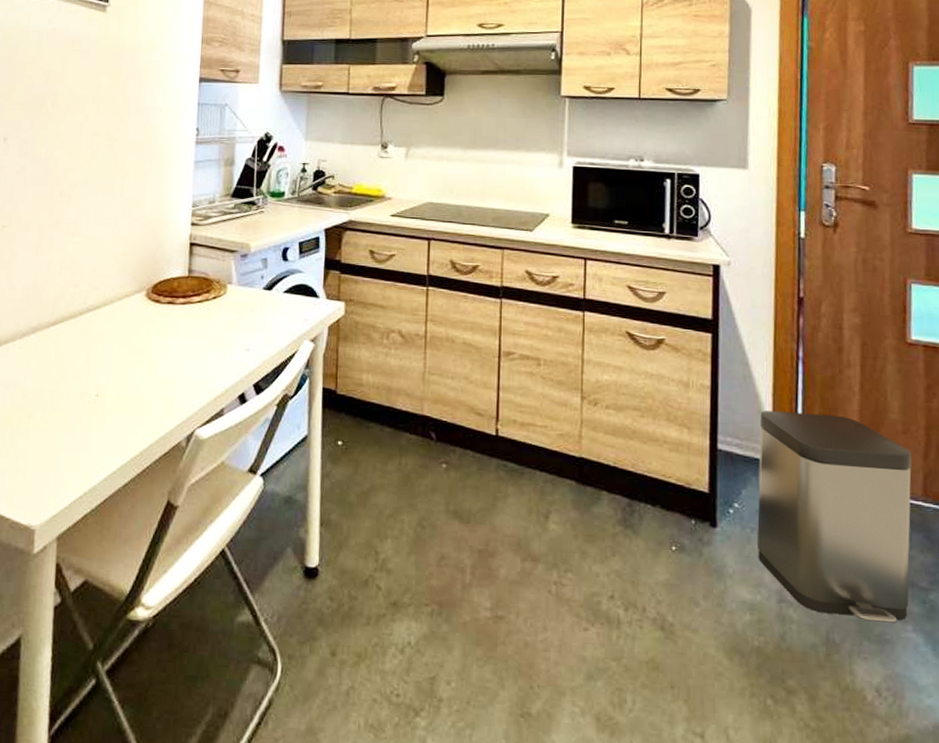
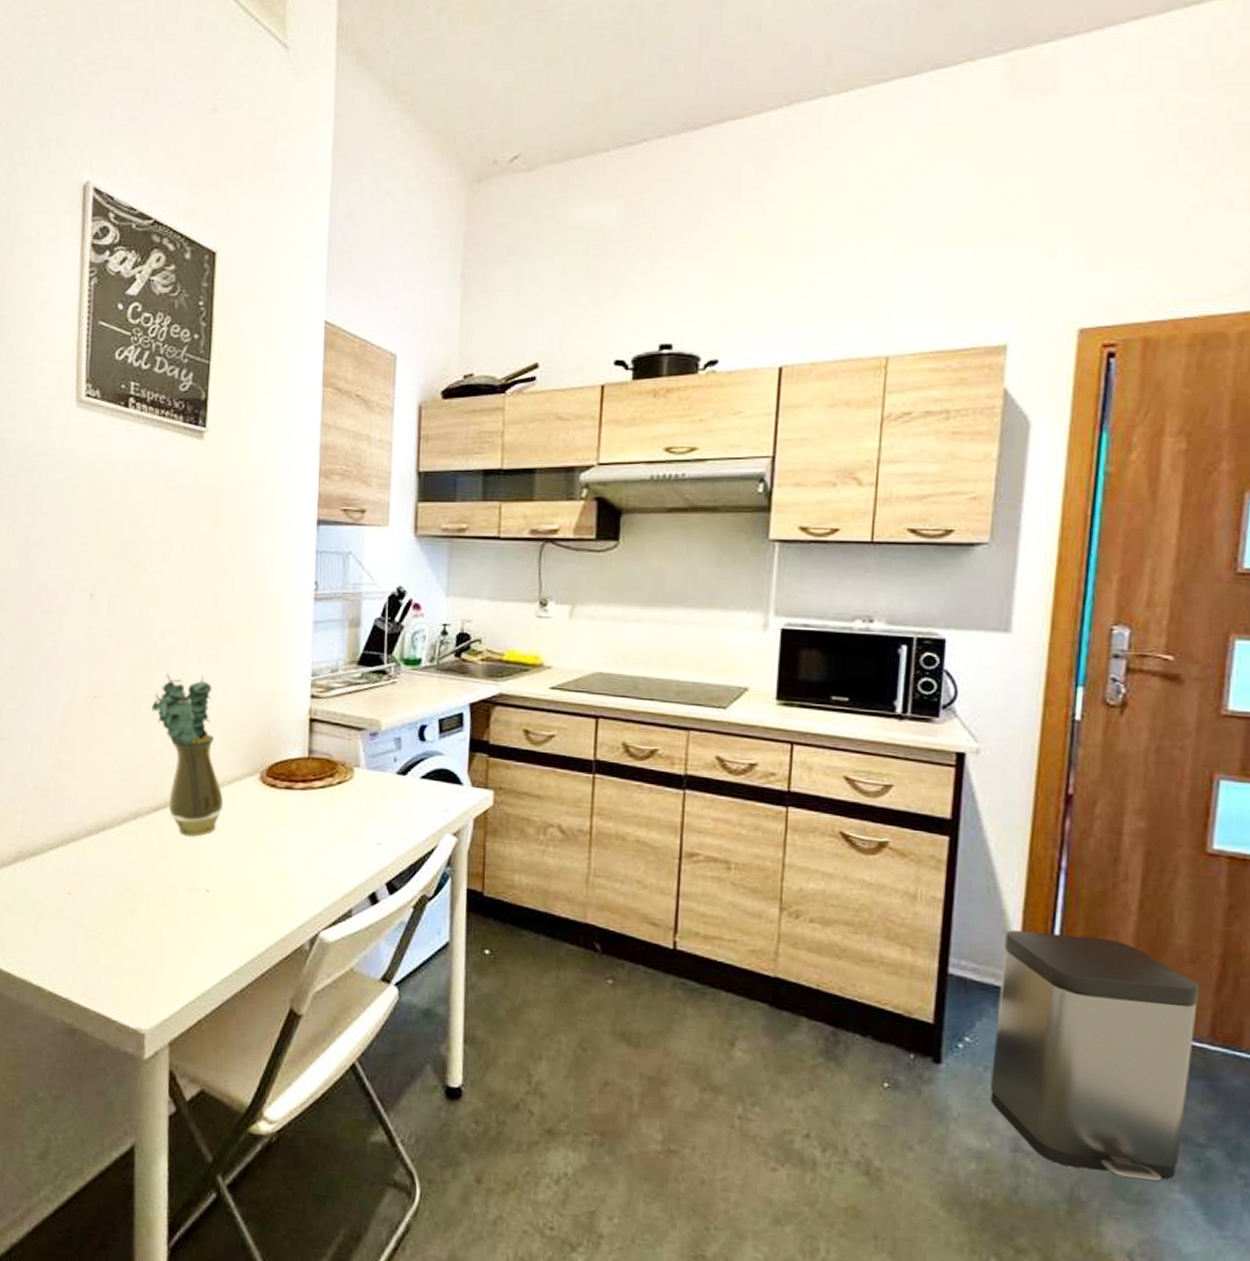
vase: none [53,206,113,347] -> present [152,674,223,836]

